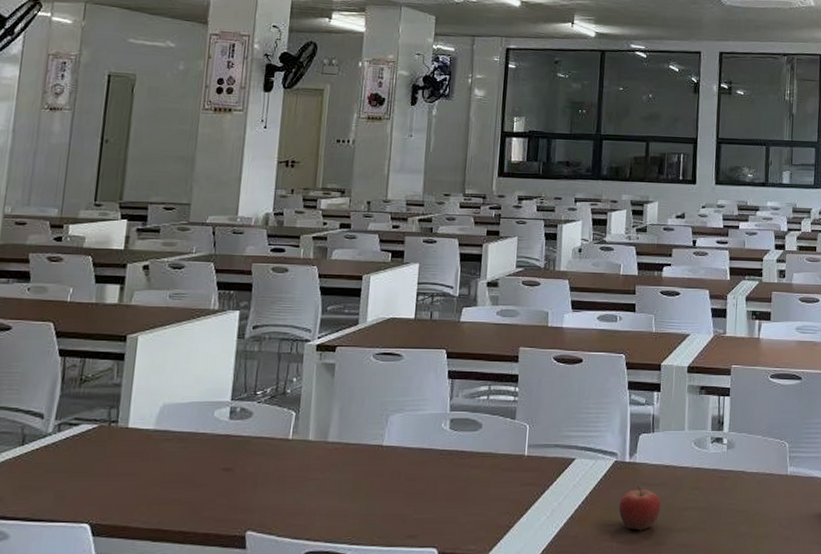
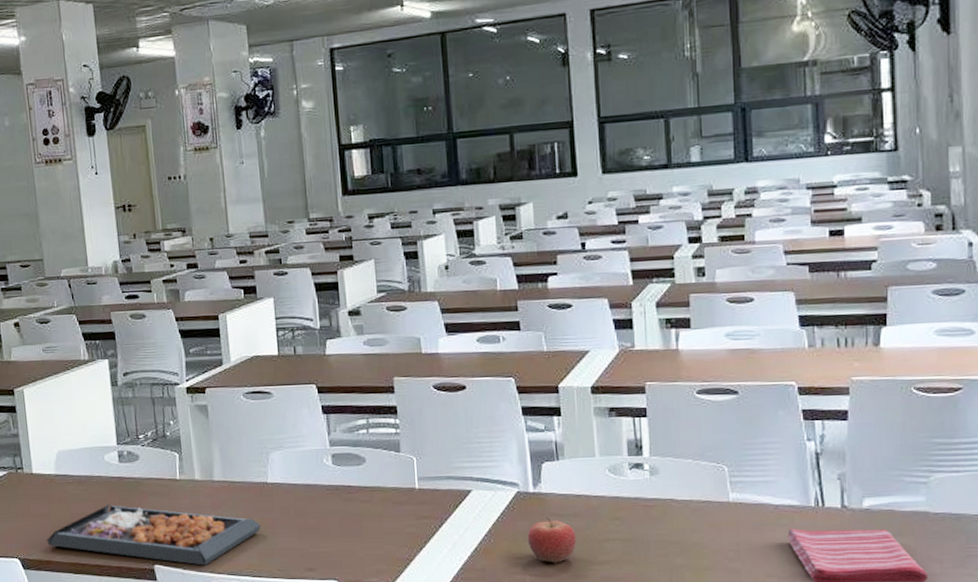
food tray: none [128,464,369,533] -> present [47,504,261,566]

